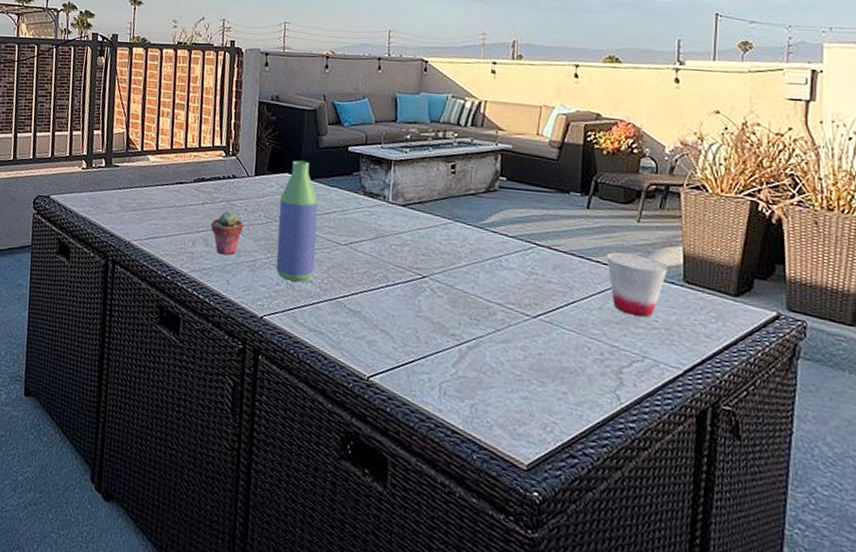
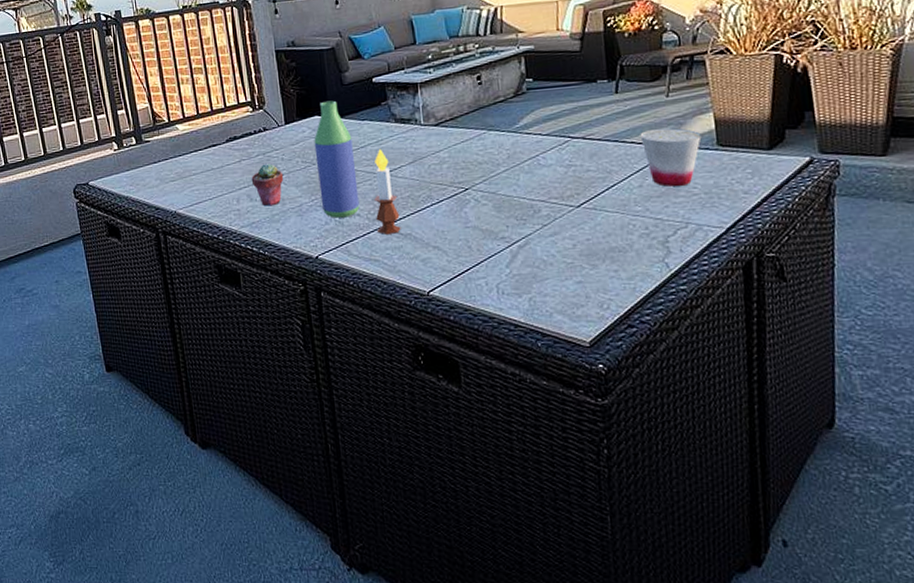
candle: none [327,219,354,309] -> present [374,149,401,234]

